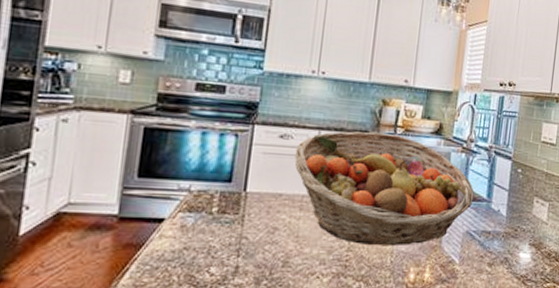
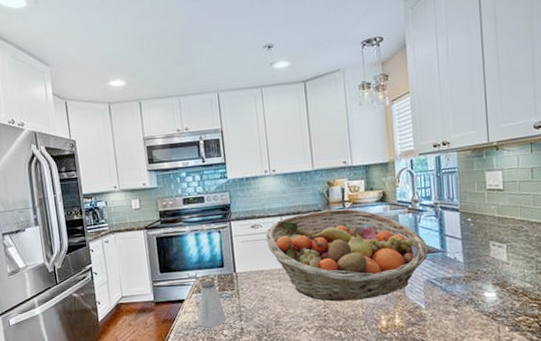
saltshaker: none [175,197,219,262] -> present [197,280,226,328]

